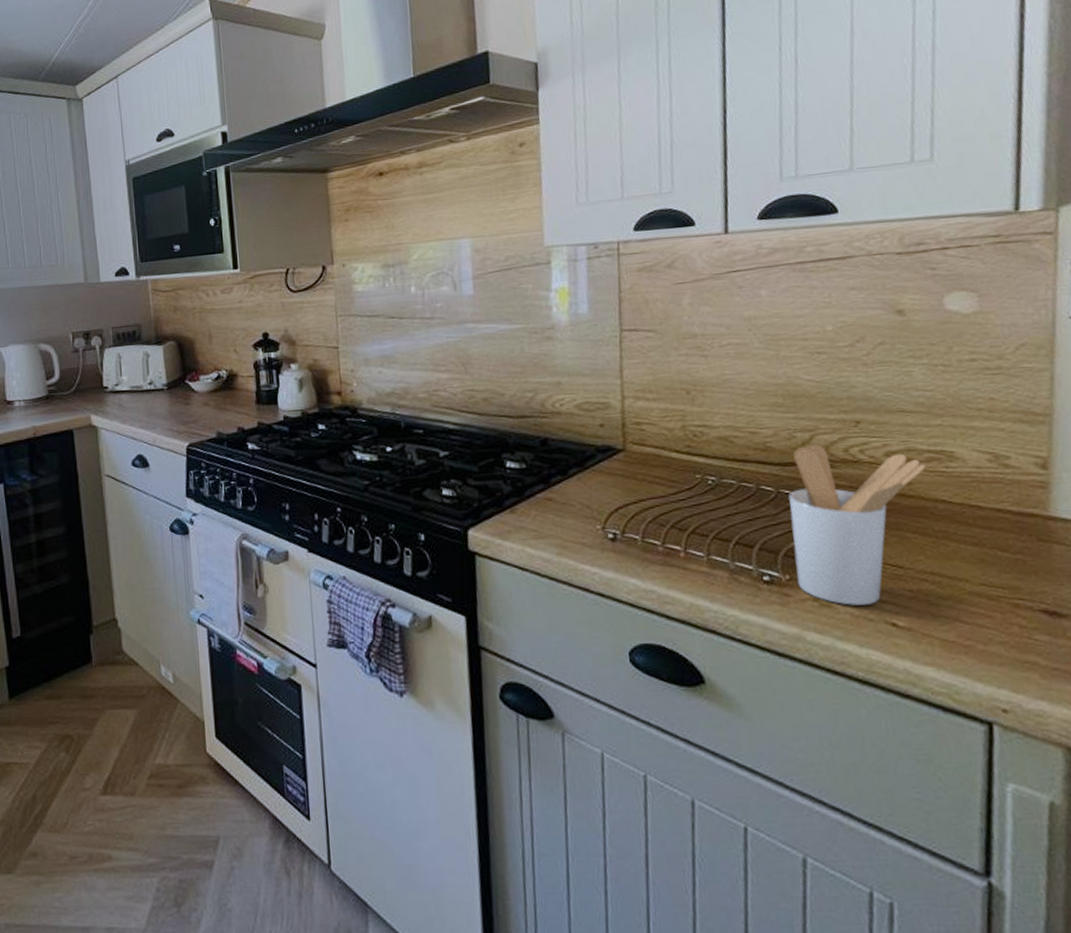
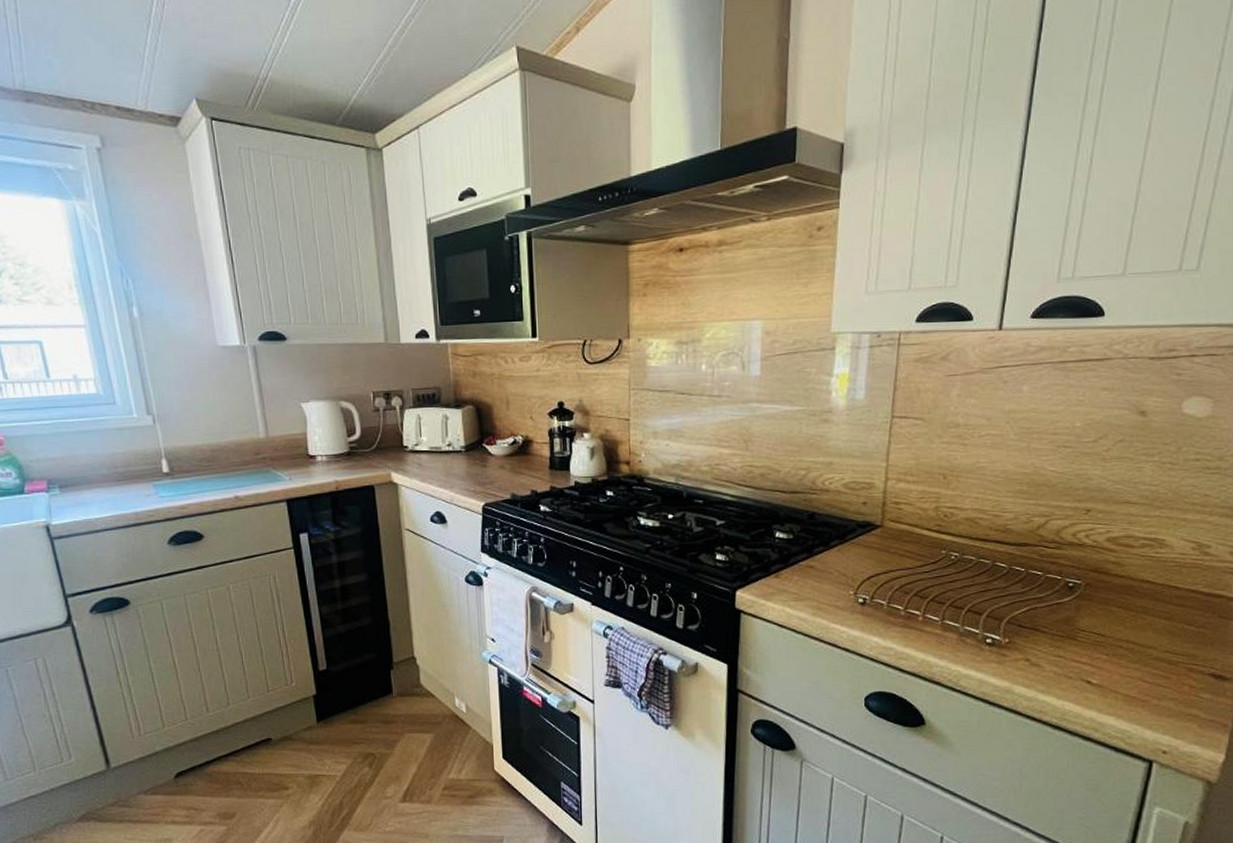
utensil holder: present [789,444,926,606] -> none [1014,528,1139,665]

